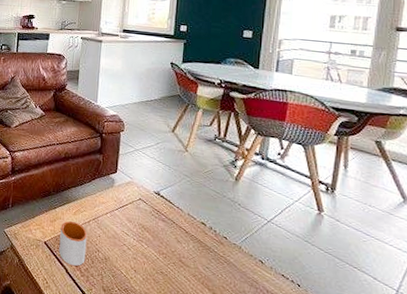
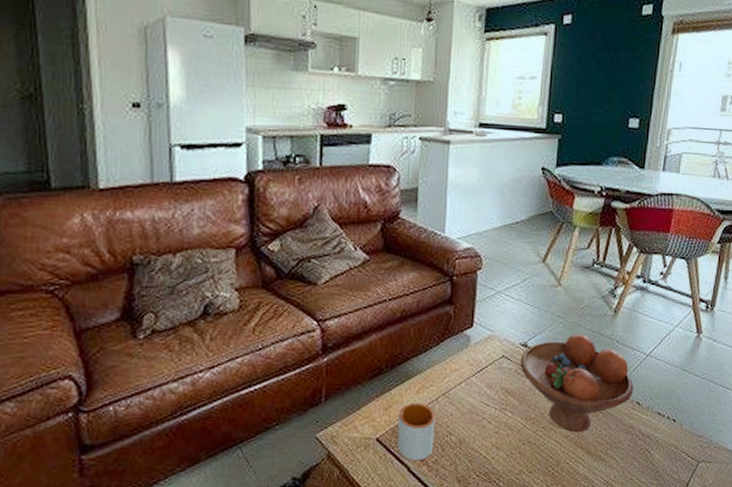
fruit bowl: none [154,192,257,275] -> present [520,333,634,432]

